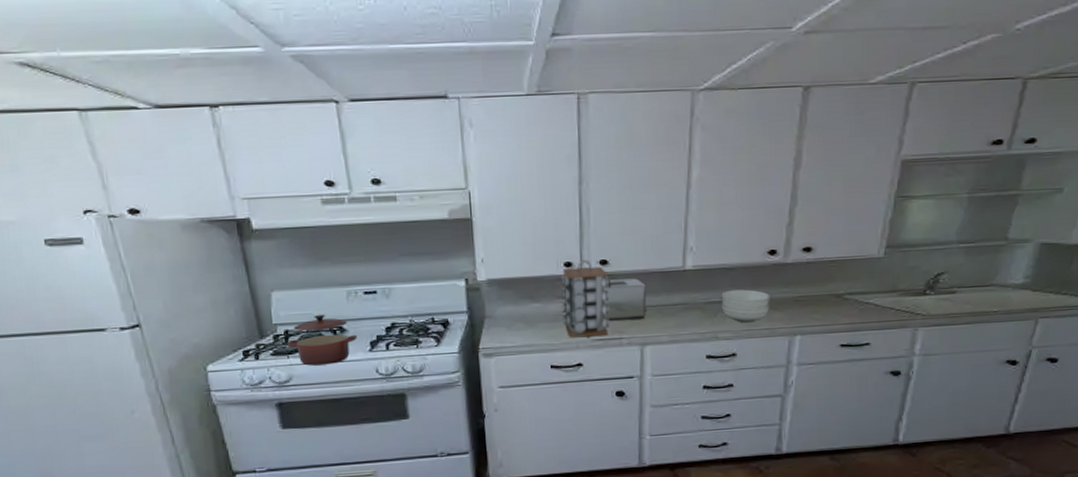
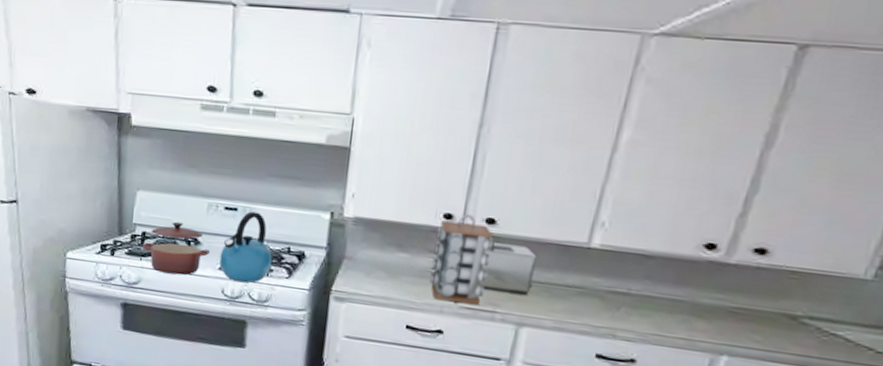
kettle: none [368,291,419,358] -> present [219,211,272,283]
bowl: present [721,289,770,323] -> none [627,282,696,327]

